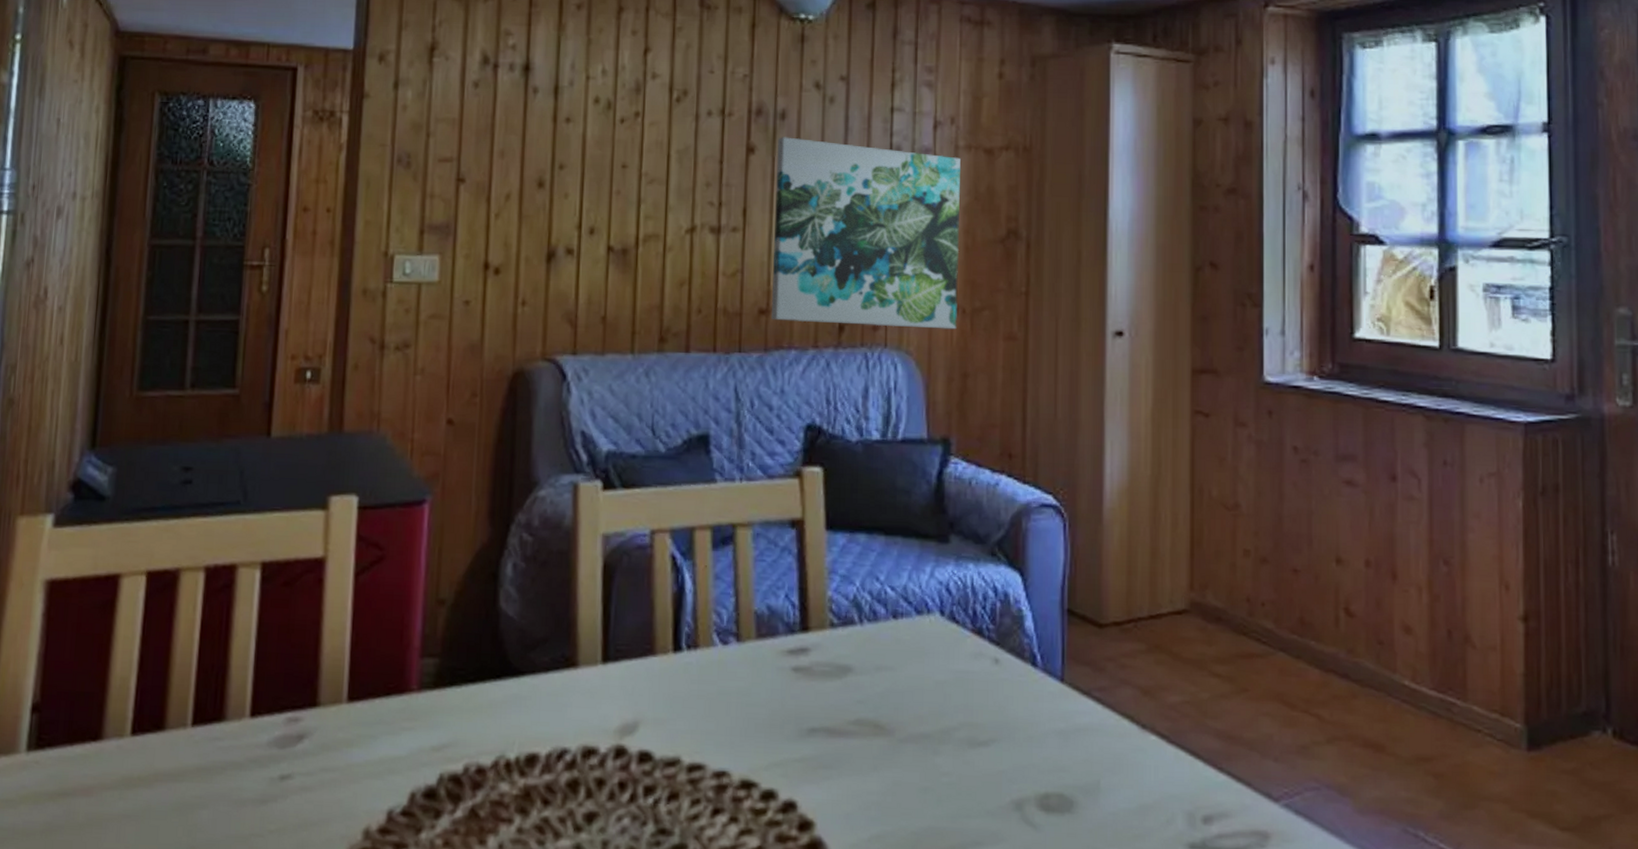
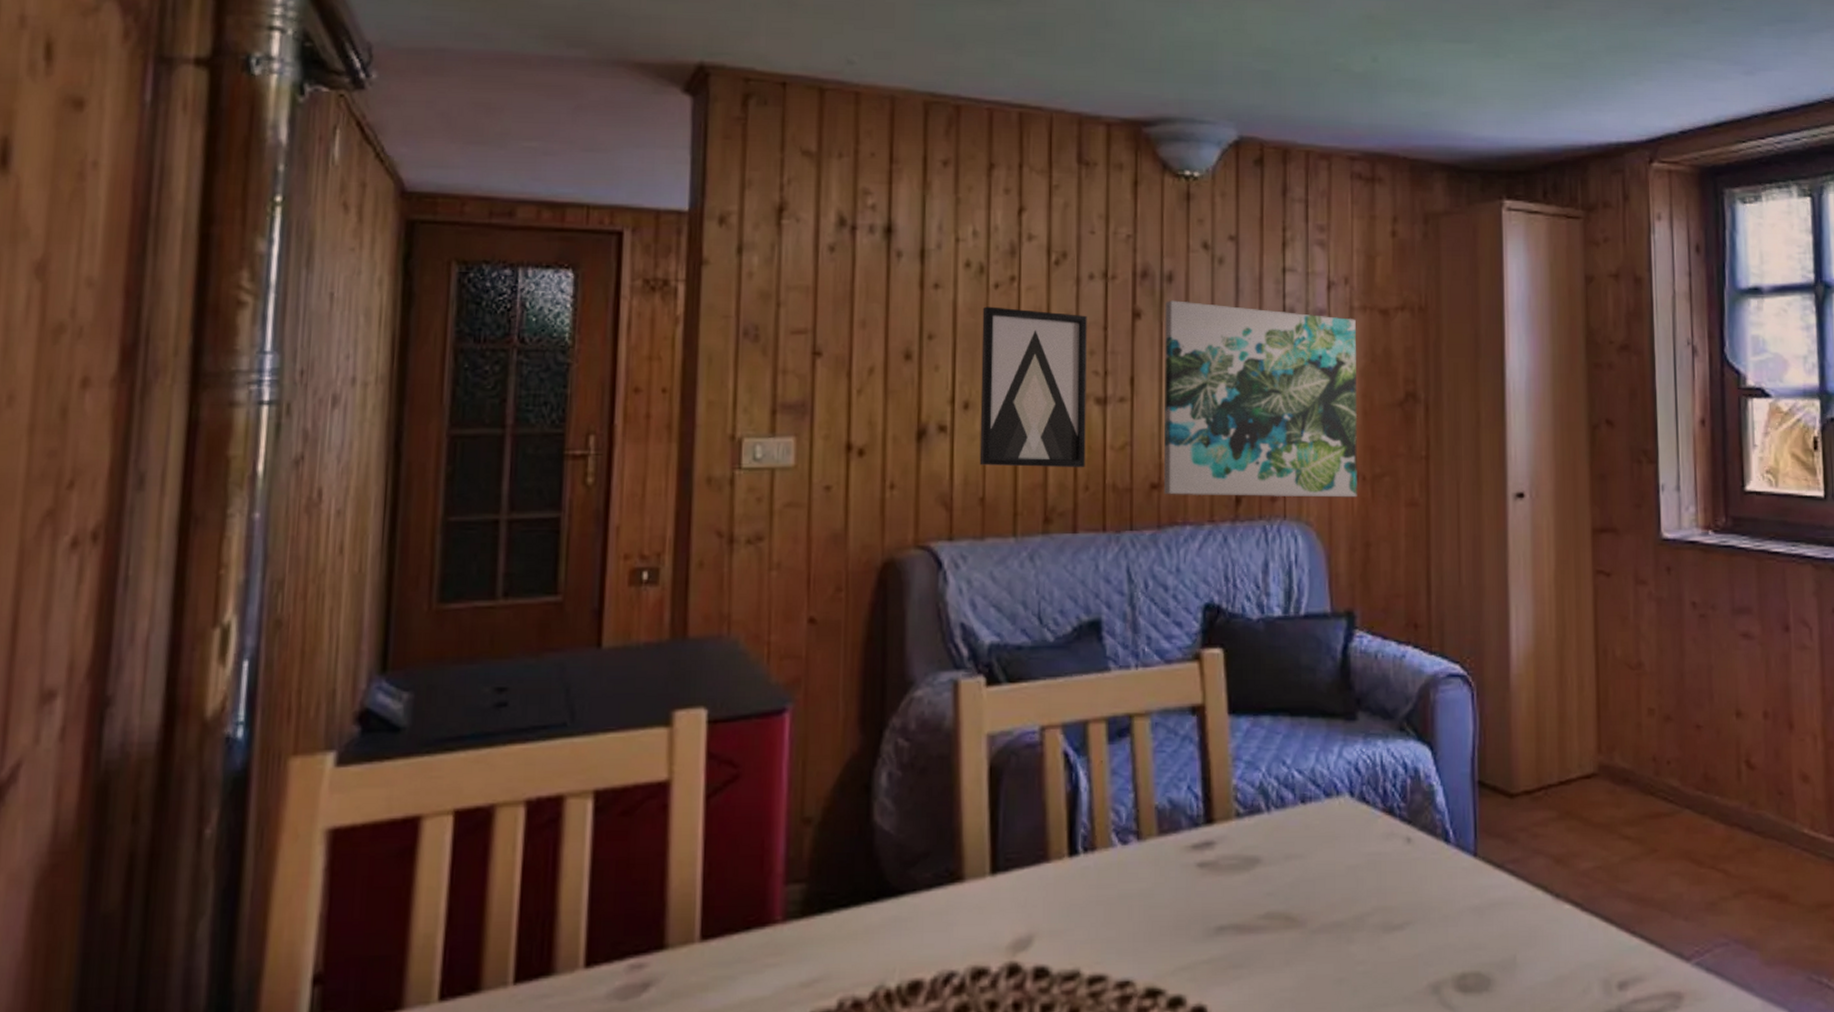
wall art: none [602,140,705,293] -> present [979,306,1087,468]

